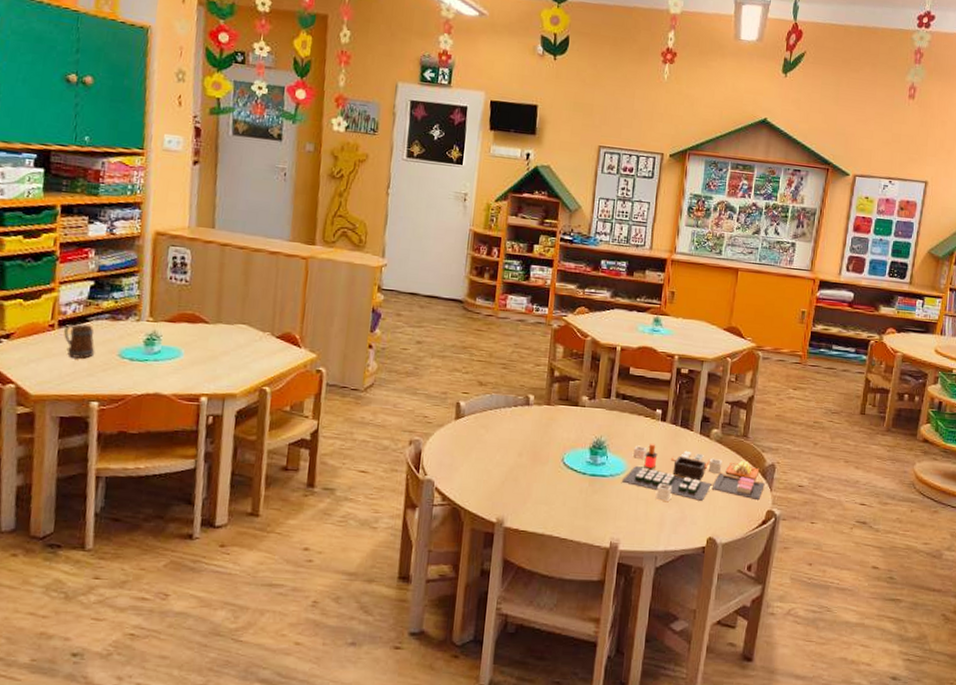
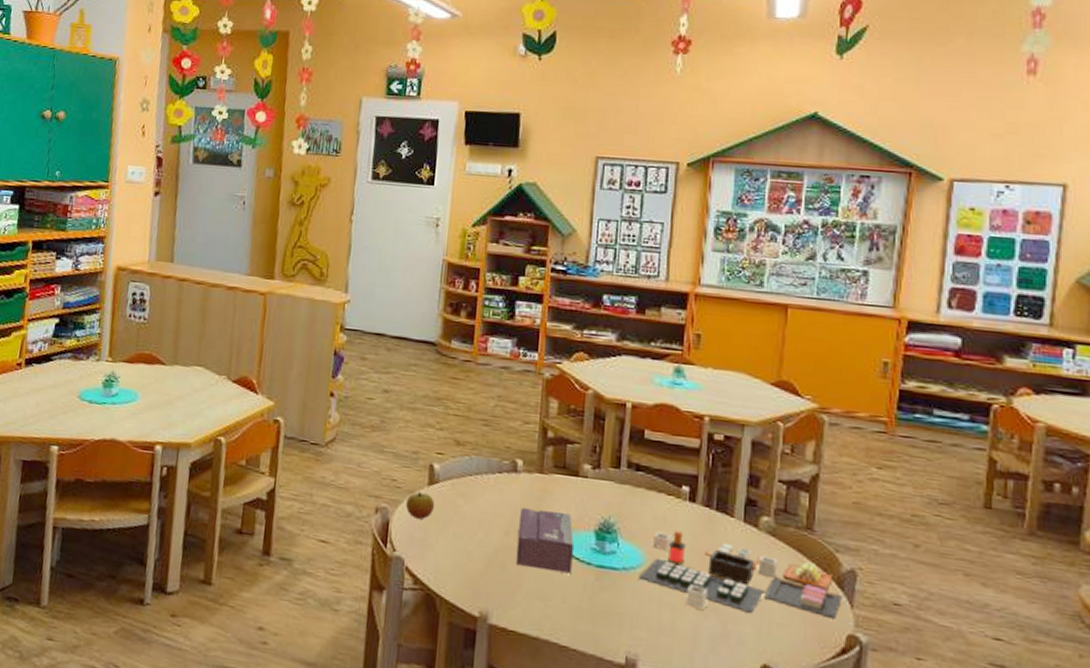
mug: present [64,323,95,359] -> none [29,362,57,400]
apple: none [435,426,461,448] -> present [405,492,435,519]
tissue box: none [527,434,573,483] -> present [515,508,574,574]

